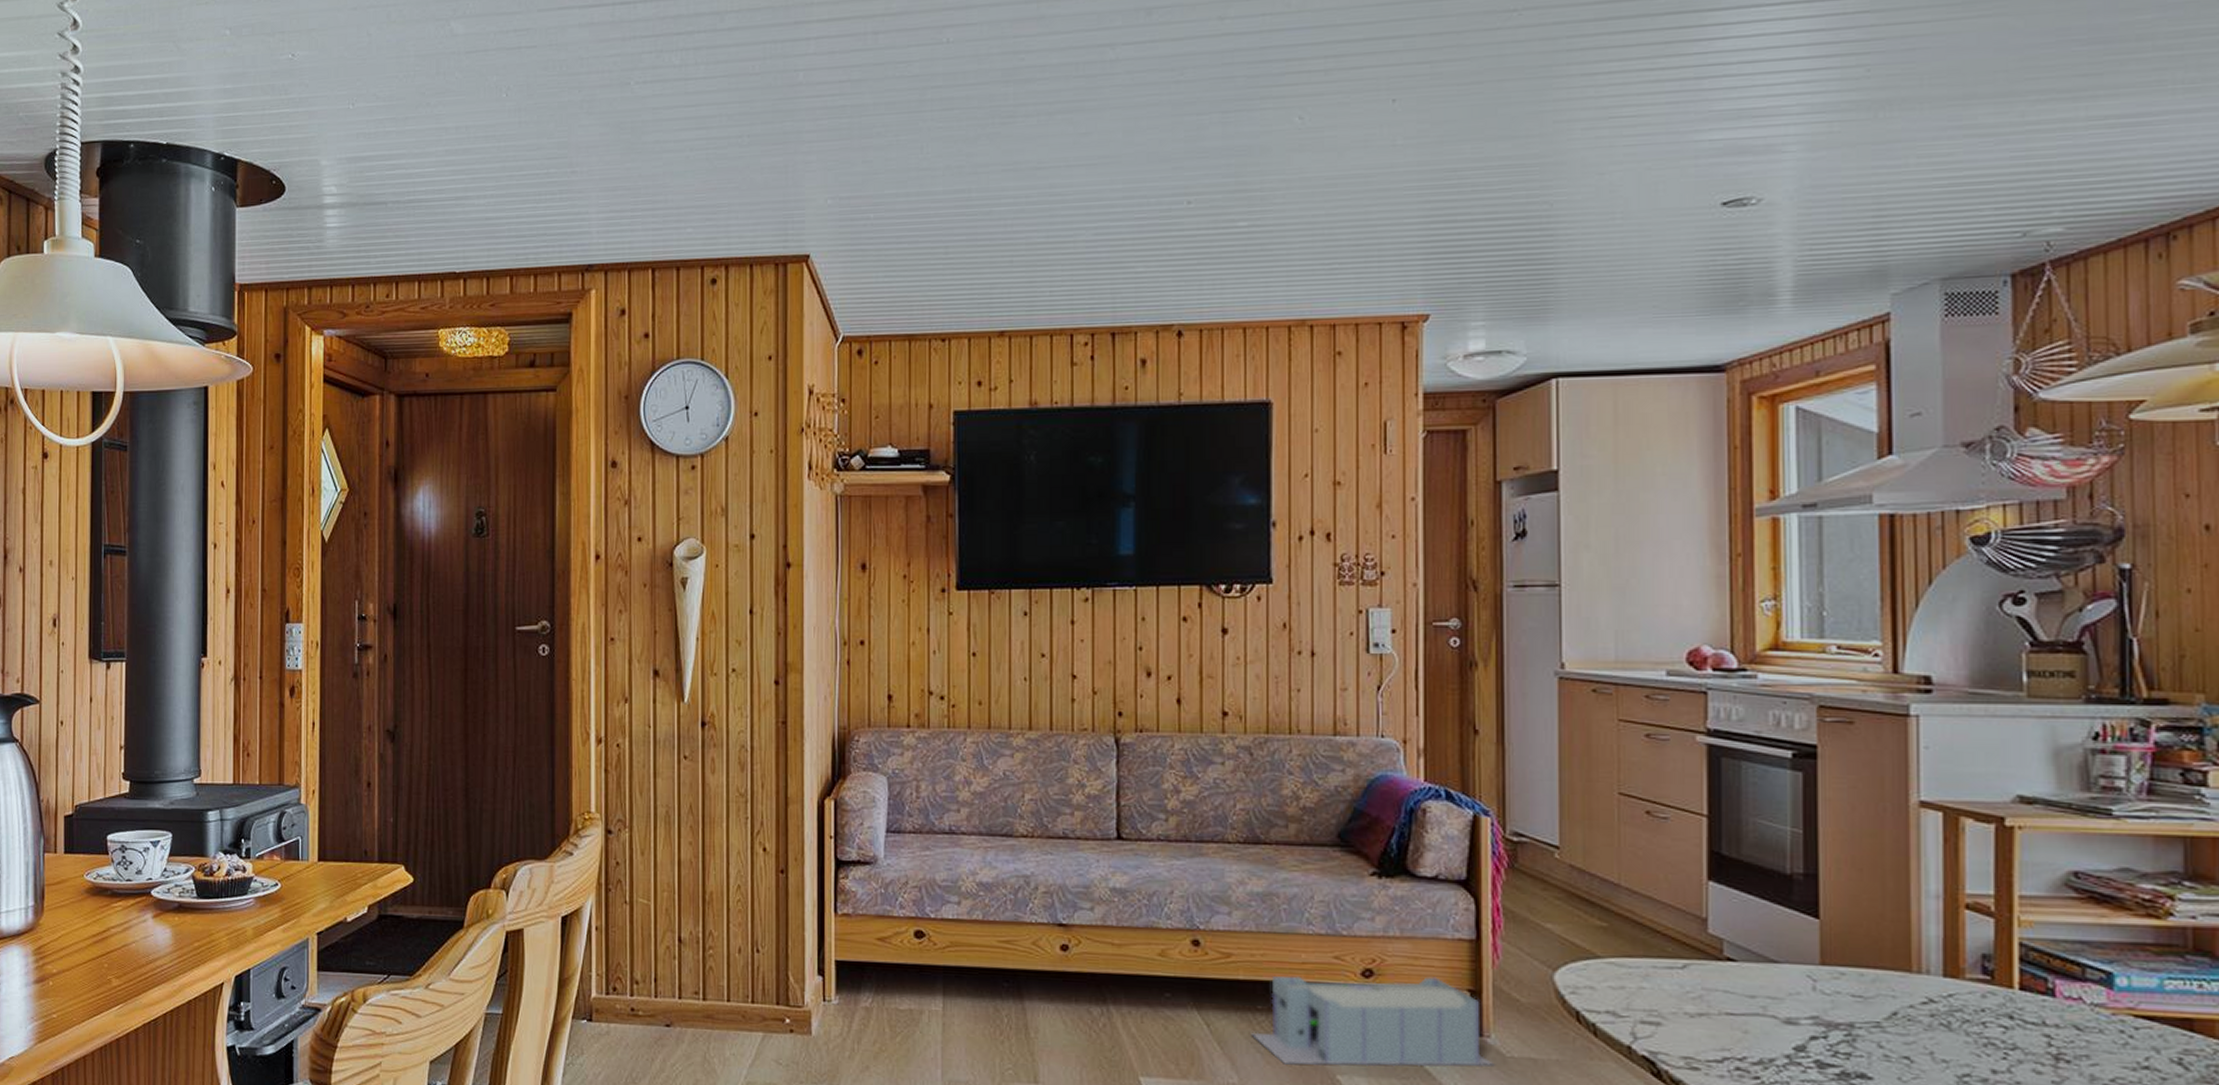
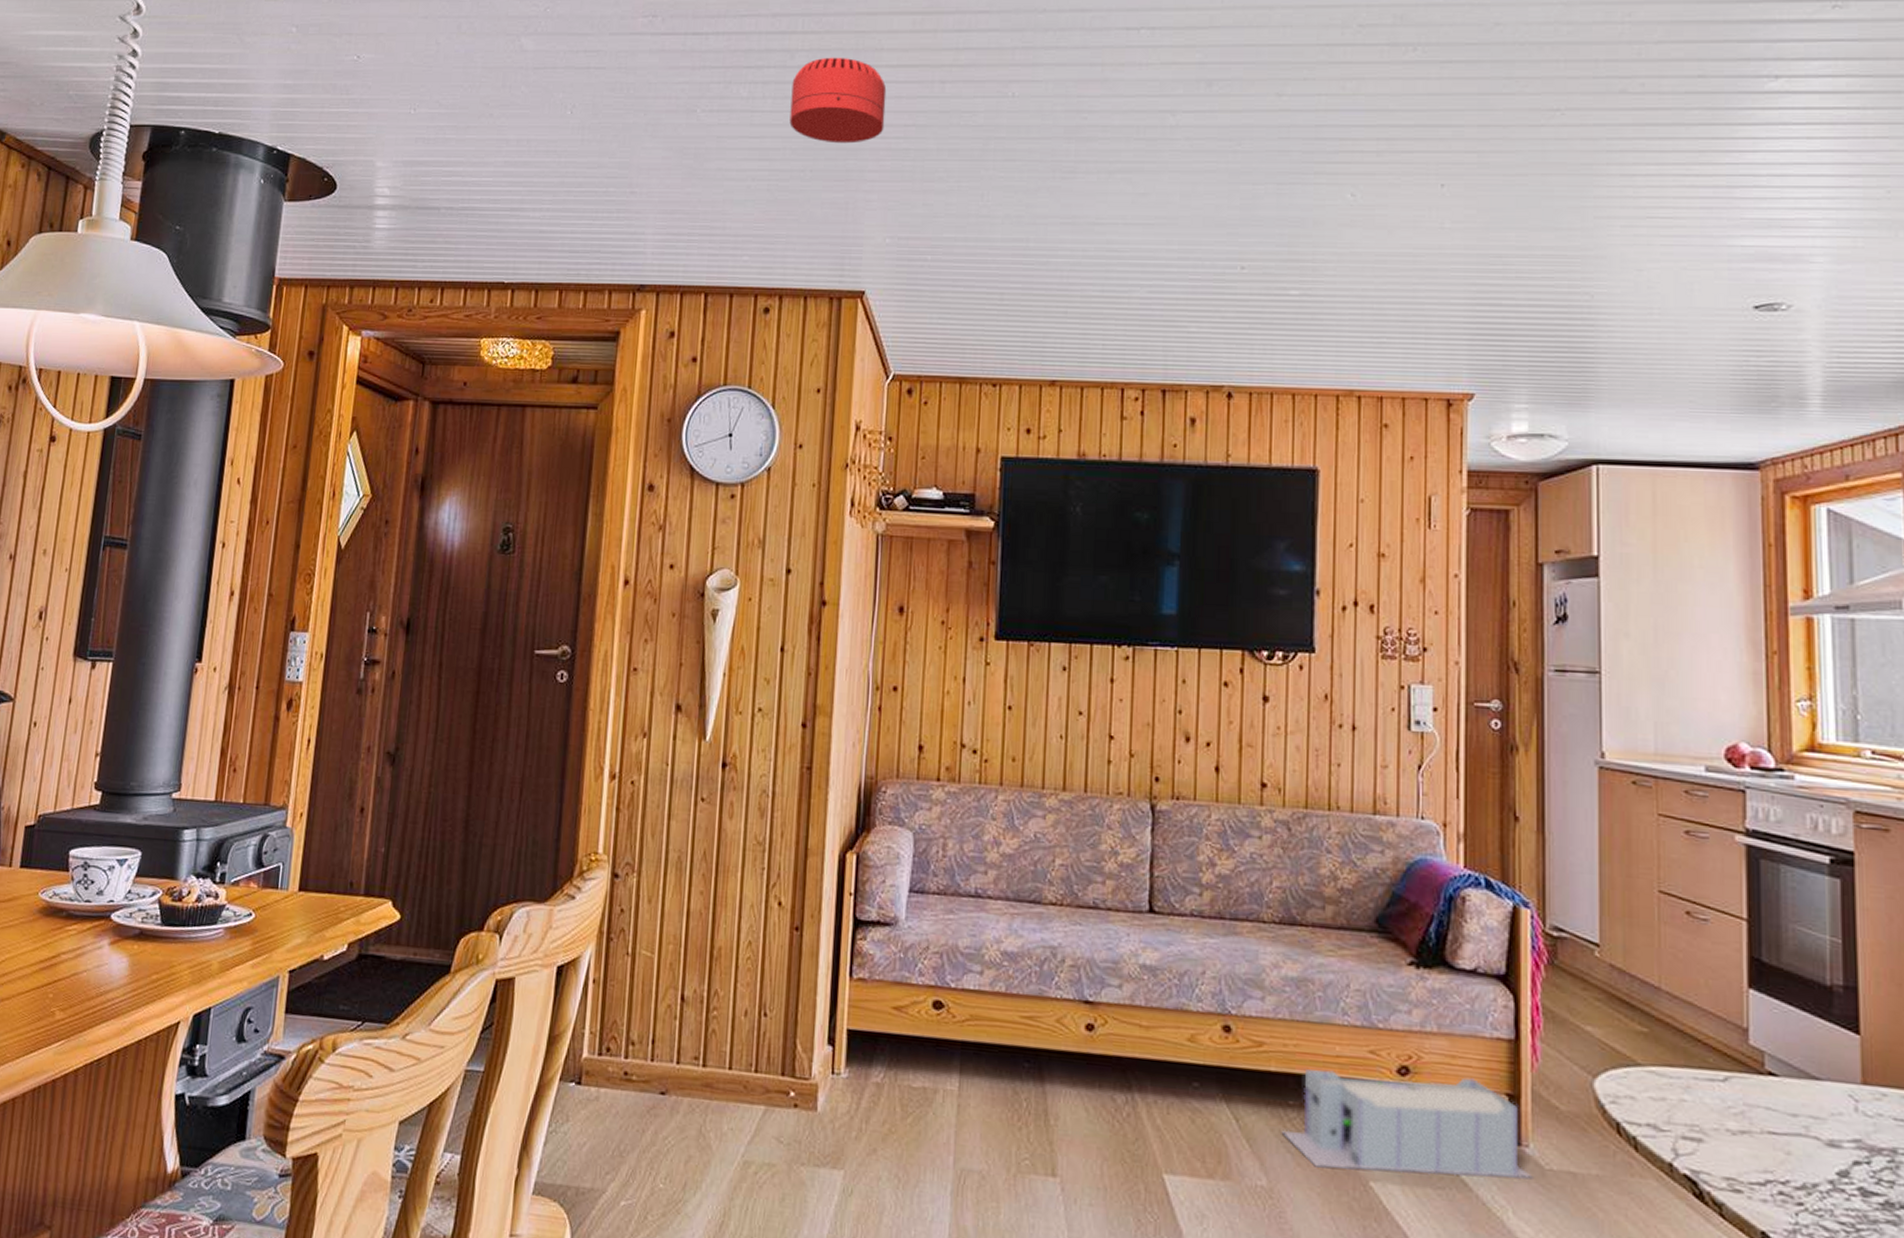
smoke detector: none [724,15,819,106] -> present [789,57,887,144]

